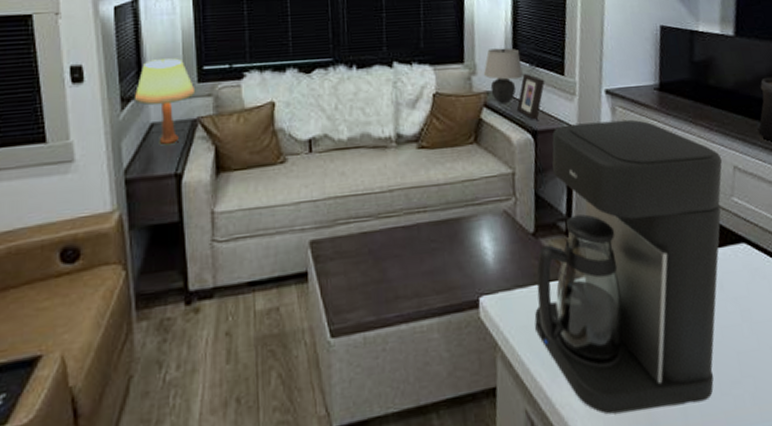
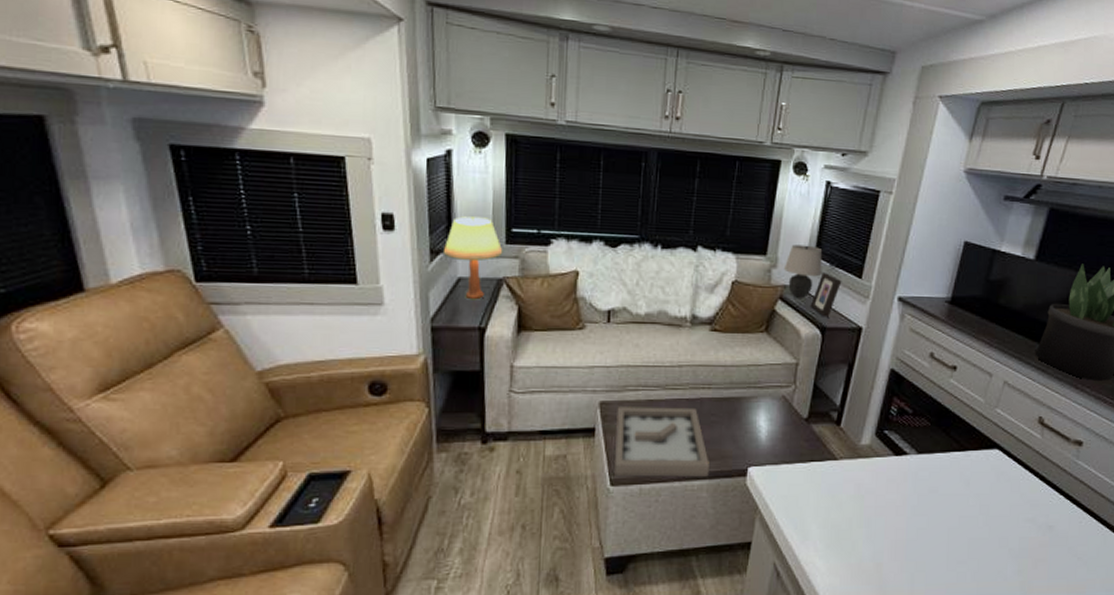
decorative tray: none [329,235,438,327] -> present [614,407,709,477]
coffee maker: present [534,119,723,415] -> none [794,325,995,575]

